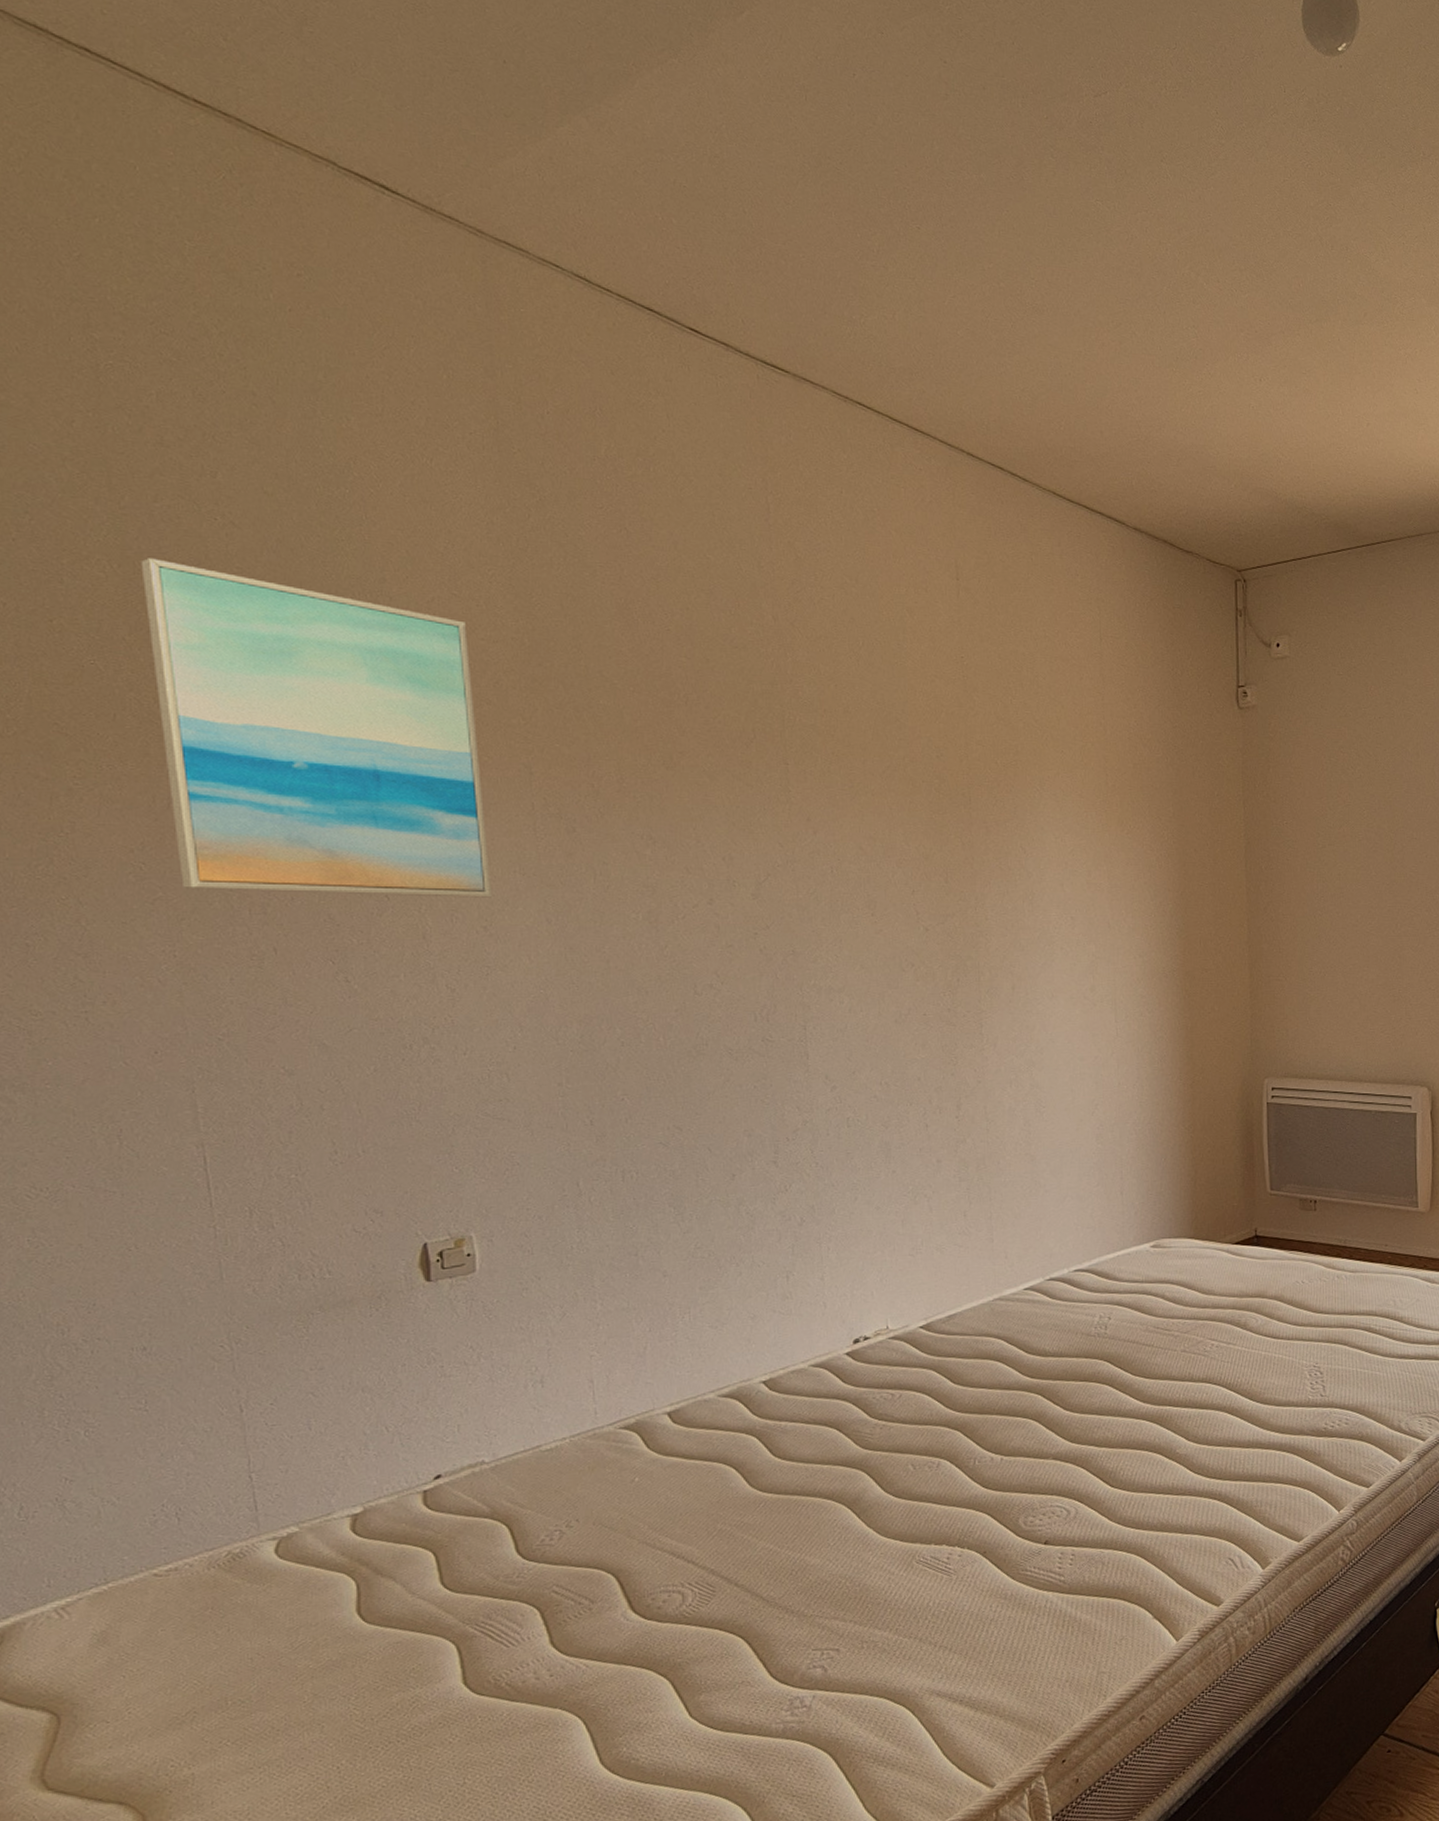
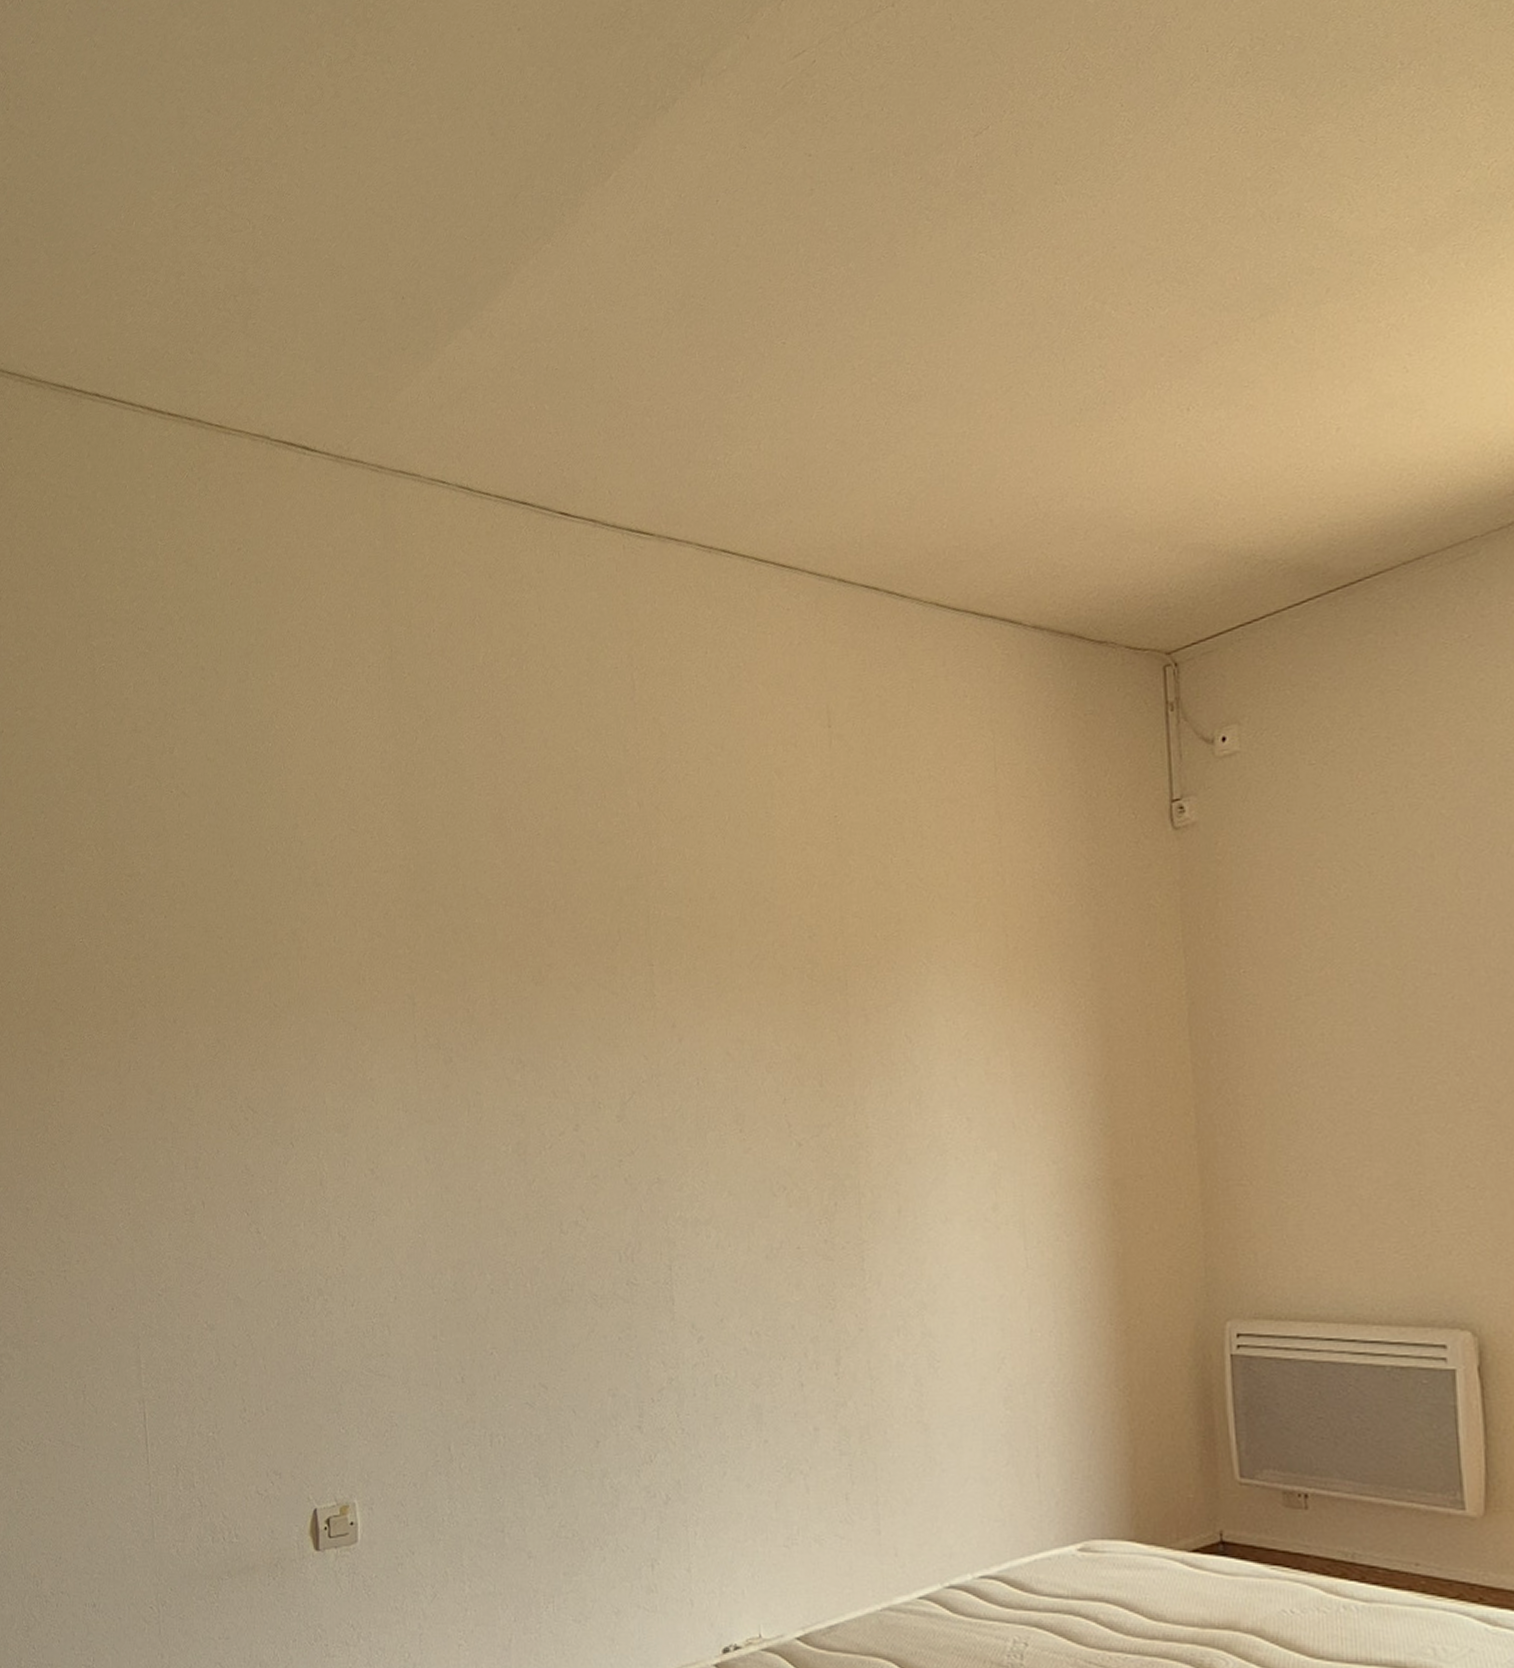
wall art: present [141,558,493,898] -> none [117,837,380,1148]

